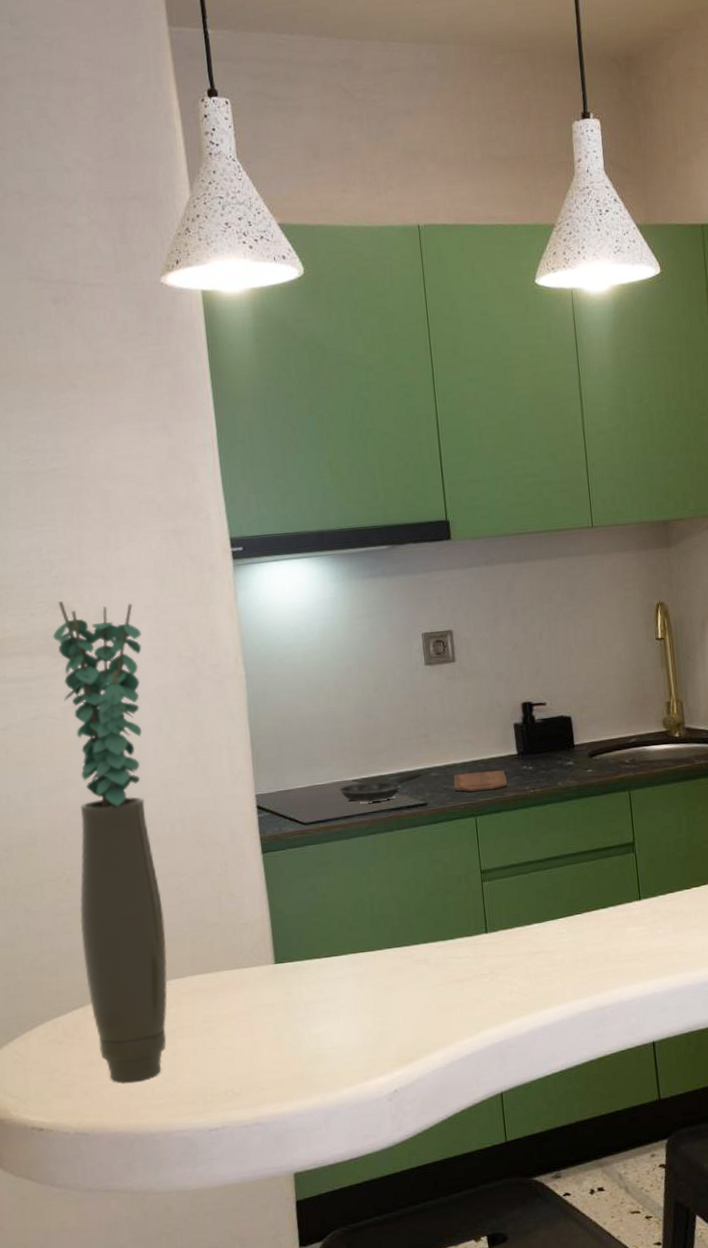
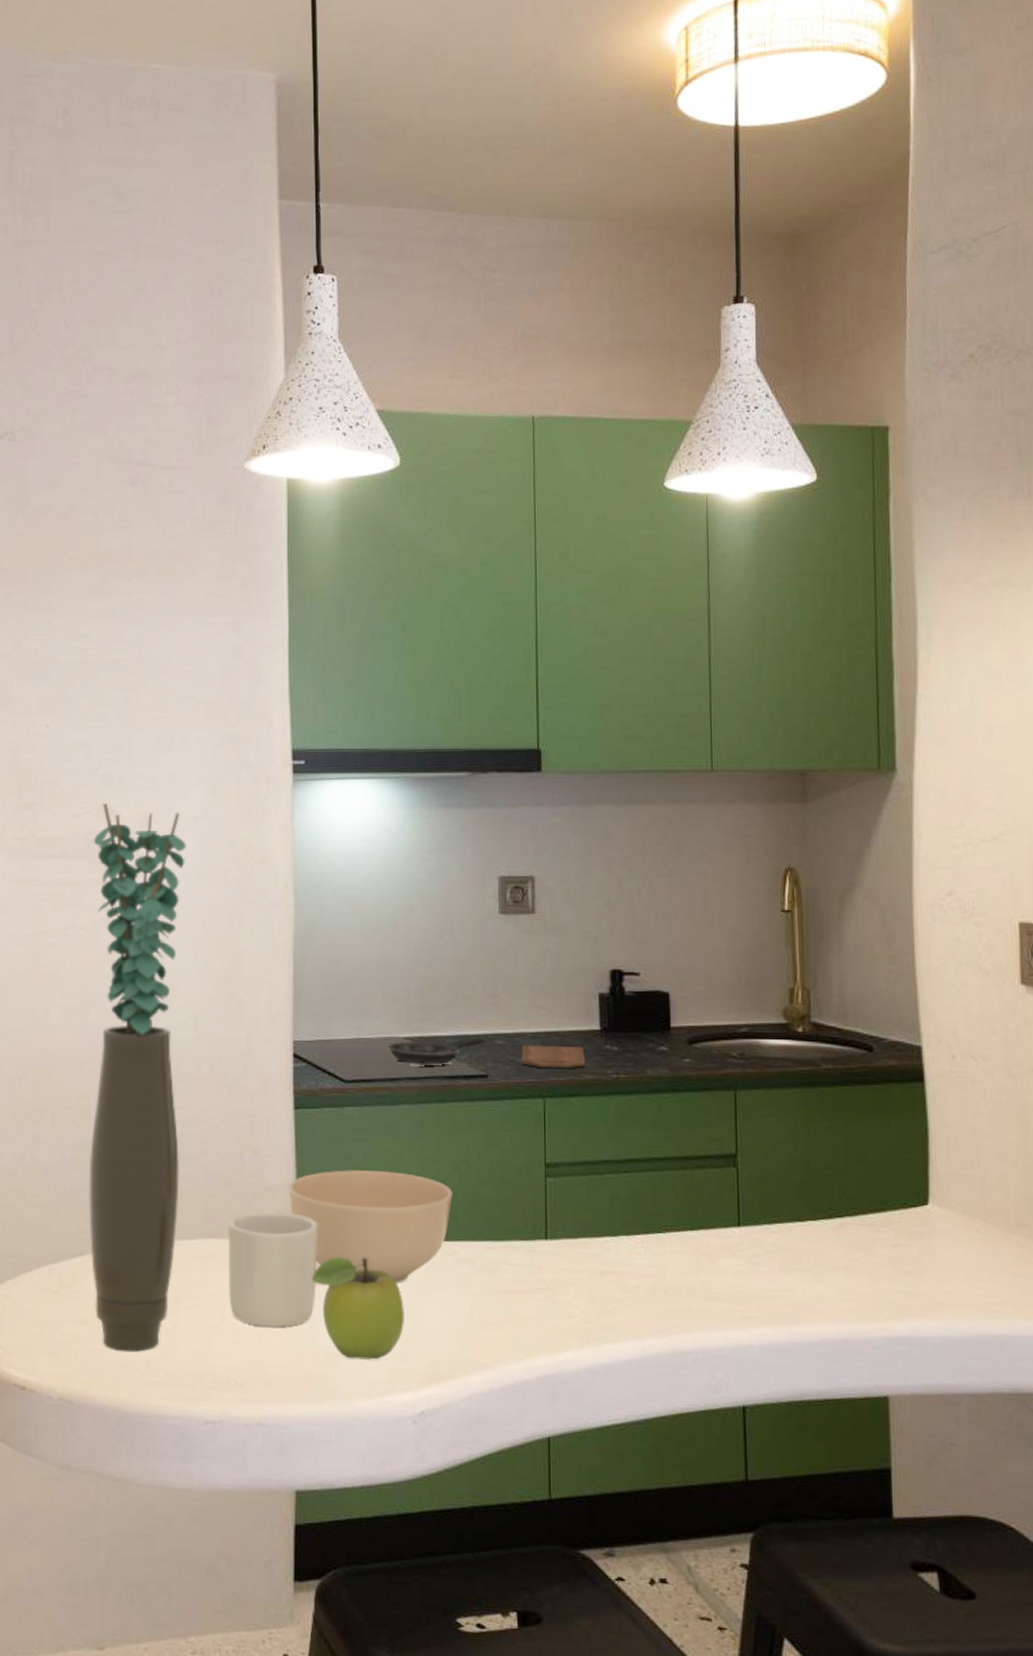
mug: none [212,942,296,1042] -> present [227,1212,318,1327]
bowl: none [263,894,406,988] -> present [288,1170,453,1284]
fruit: none [291,970,374,1057] -> present [312,1257,404,1360]

